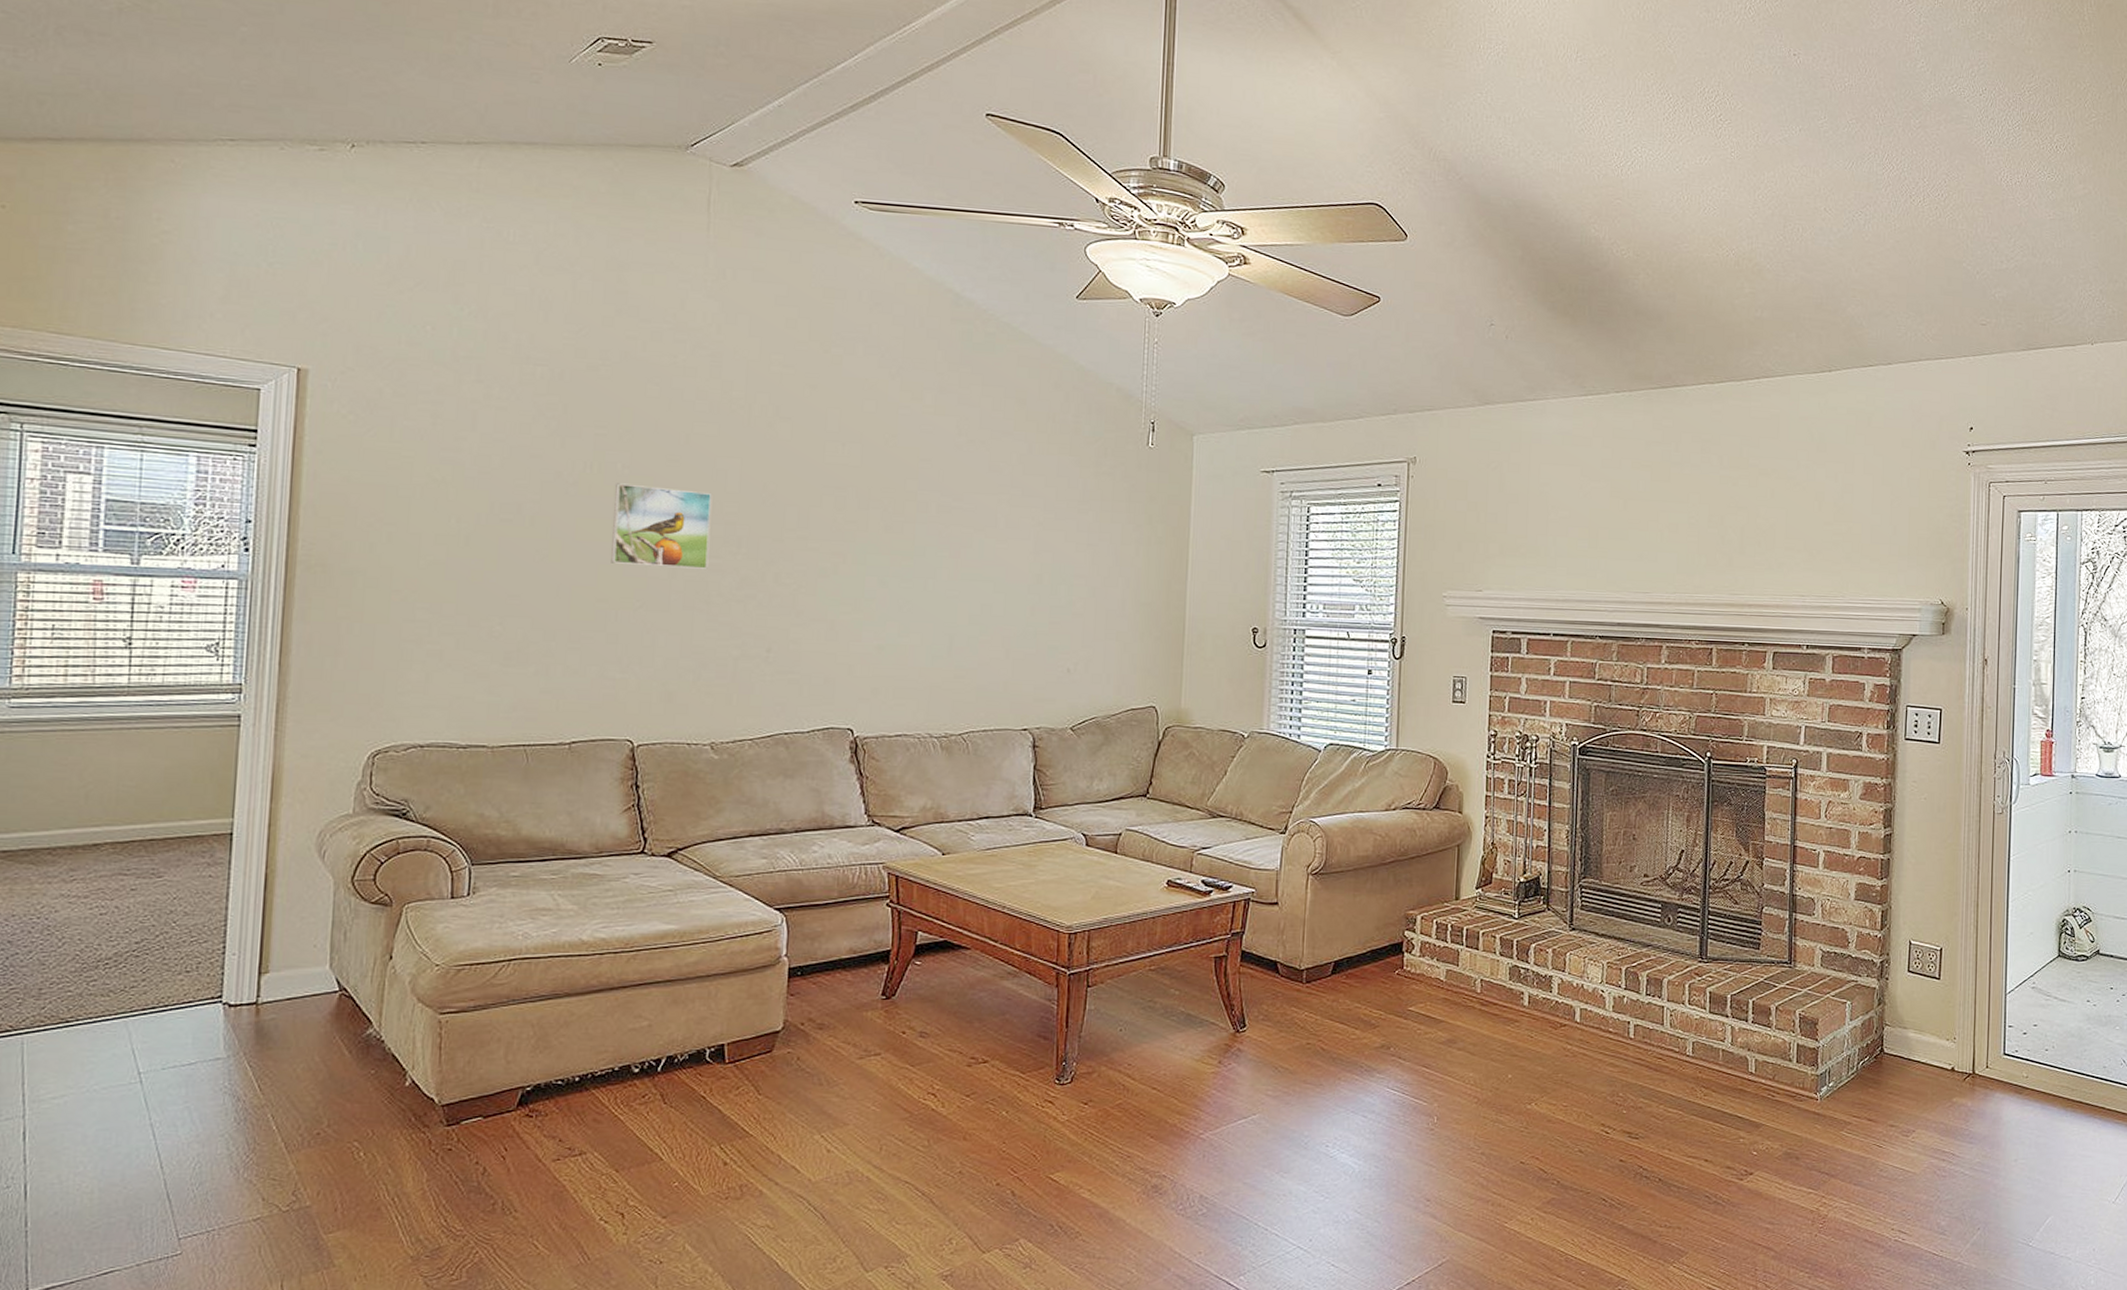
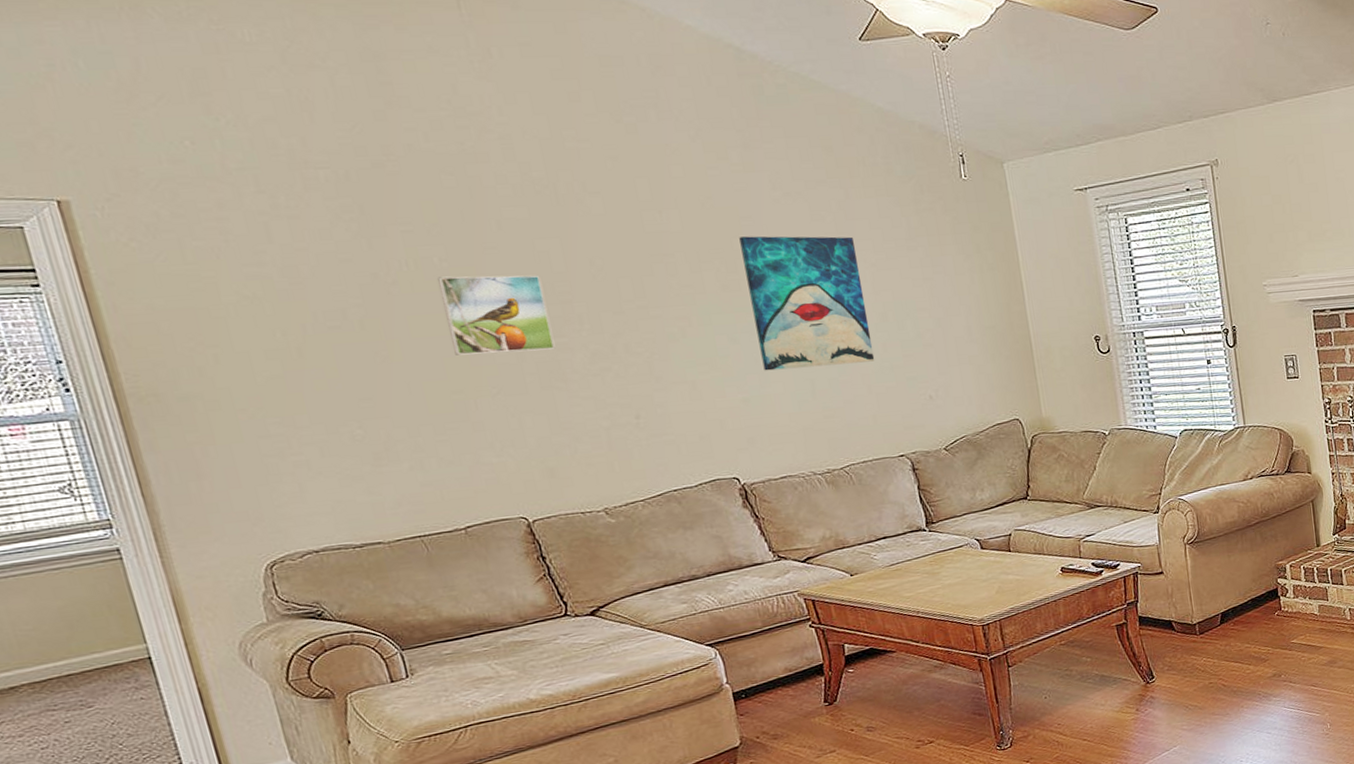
wall art: none [906,479,1026,624] -> present [739,236,875,371]

